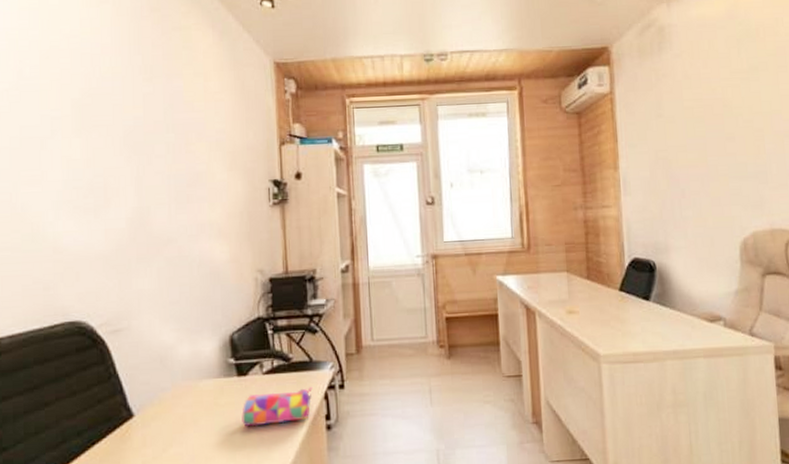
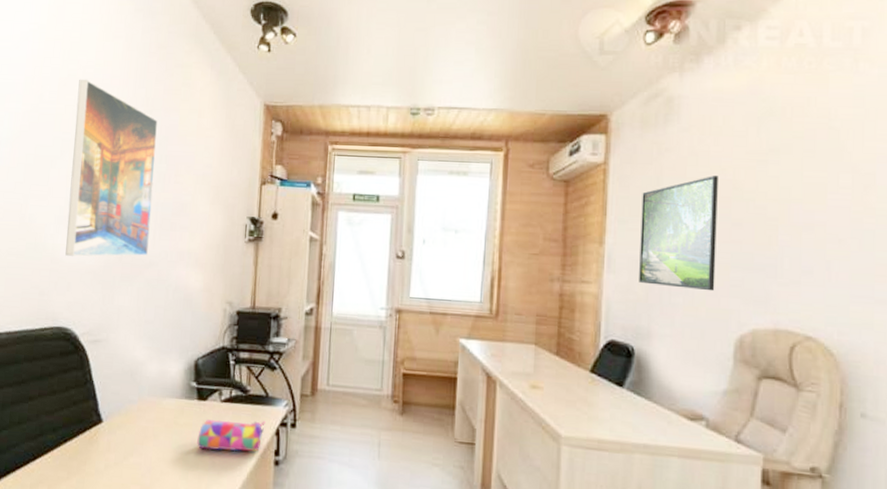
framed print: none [64,49,164,243] -> present [65,79,158,257]
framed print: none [647,96,718,202] -> present [639,176,718,291]

